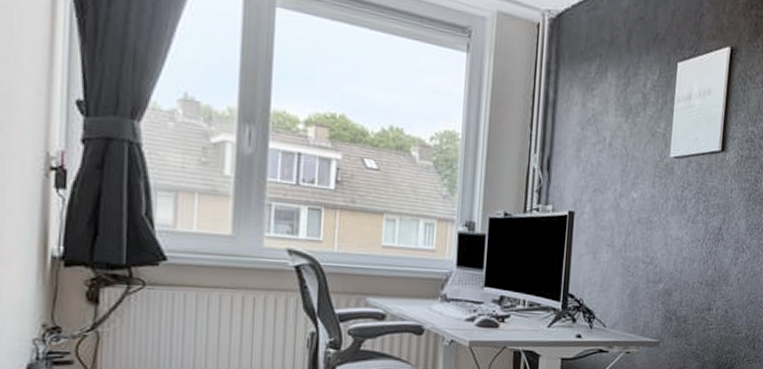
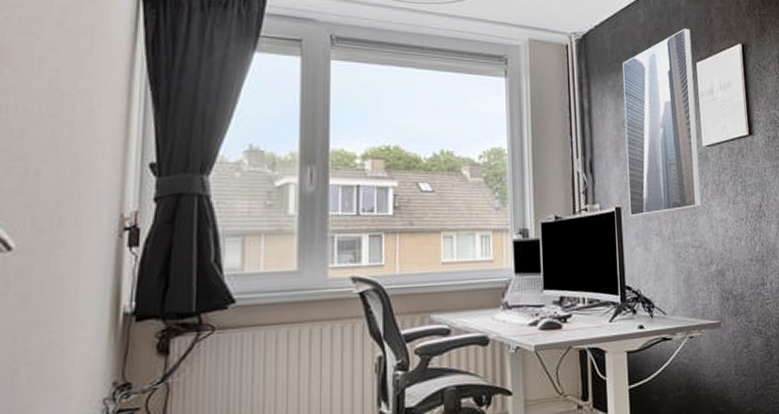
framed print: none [583,20,677,224] -> present [623,28,701,217]

